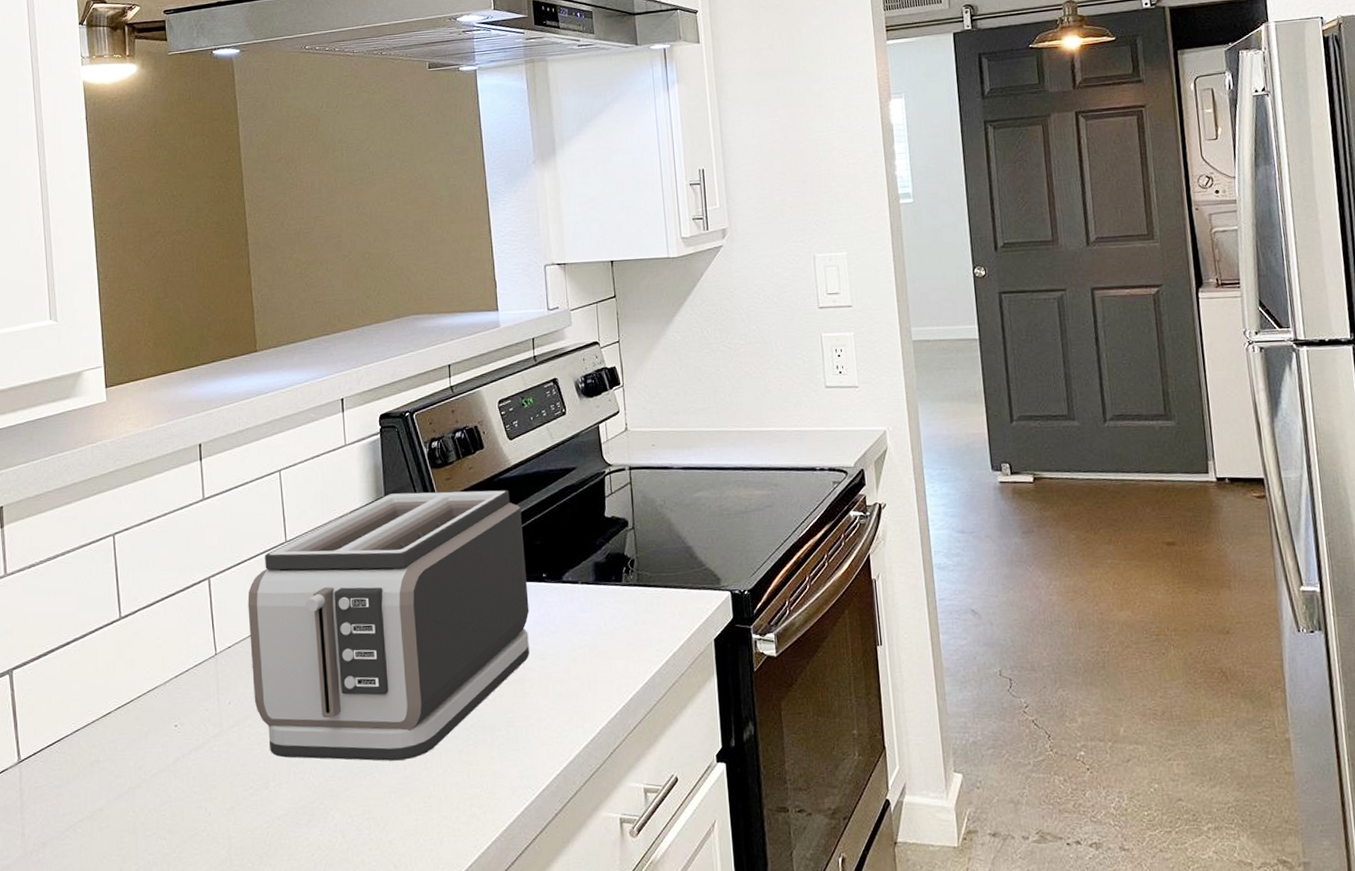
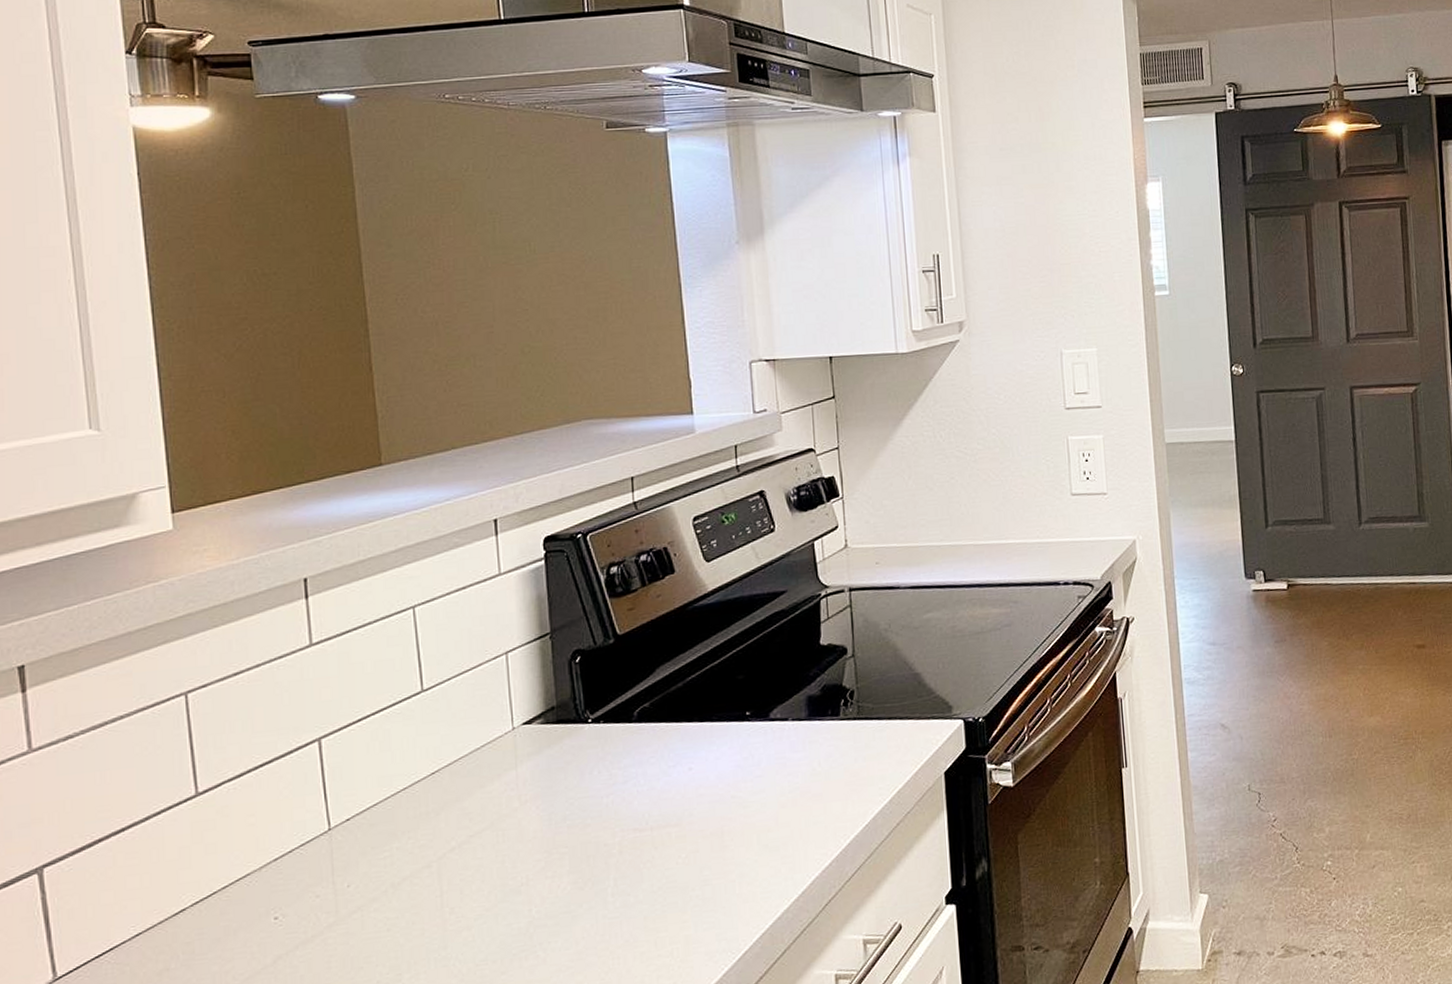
toaster: present [247,490,530,761] -> none [372,619,730,944]

